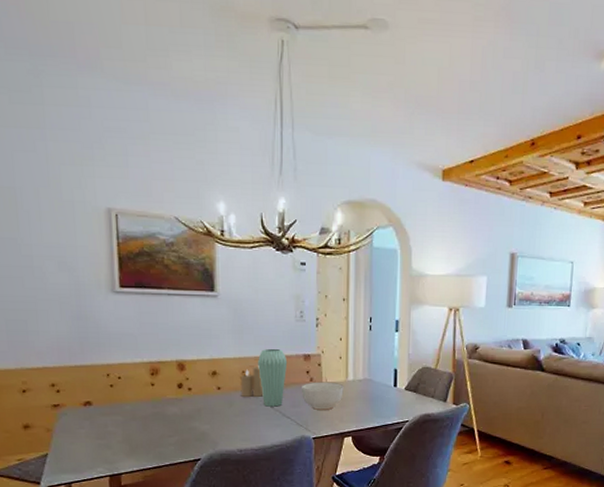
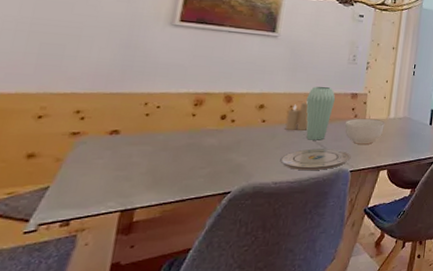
plate: none [241,415,312,438] -> present [280,148,351,171]

